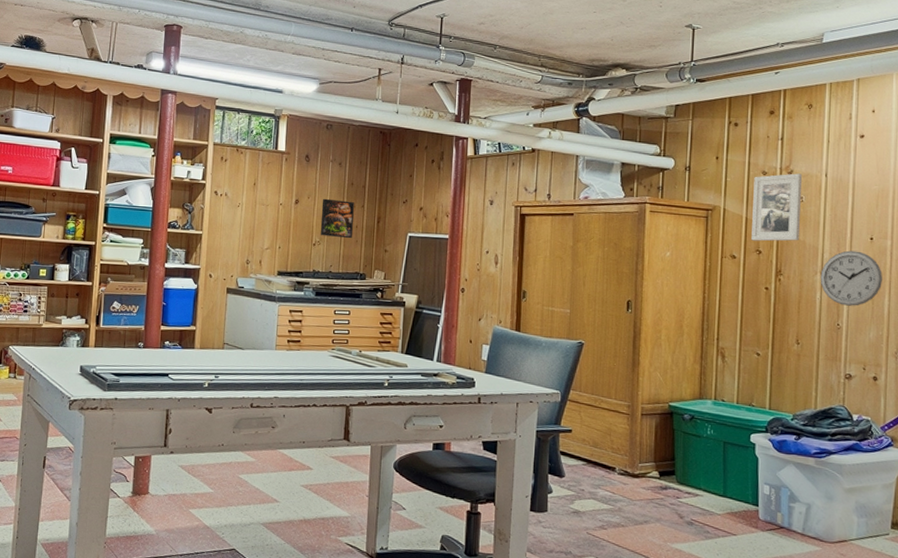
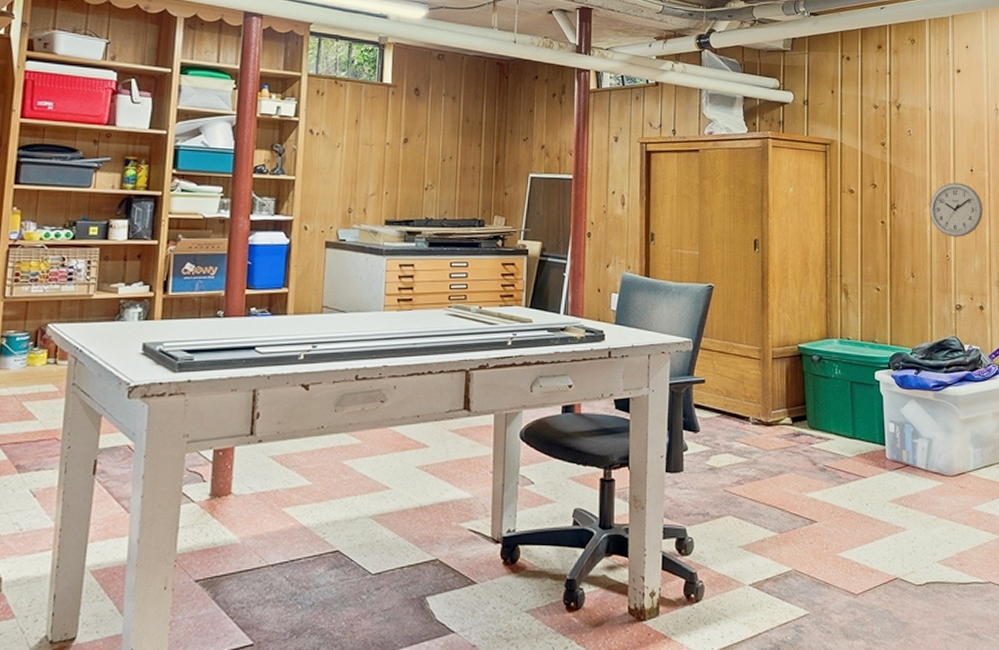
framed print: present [320,198,354,239] -> none [432,136,470,182]
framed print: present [751,173,803,242] -> none [867,107,910,175]

